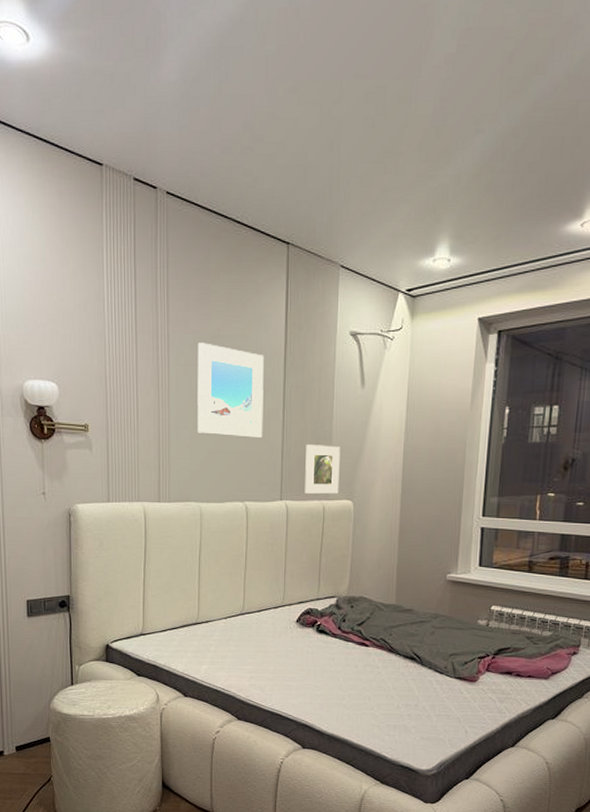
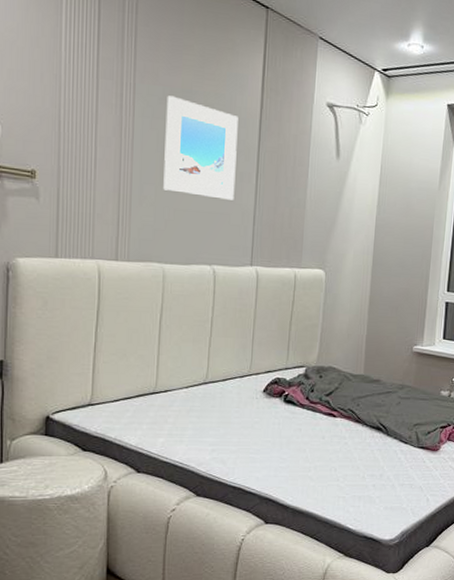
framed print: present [305,445,340,494] -> none [276,211,314,262]

